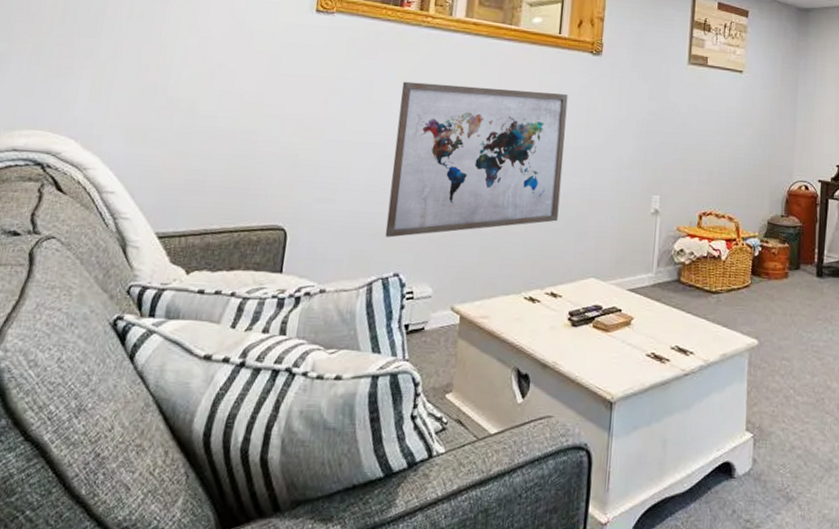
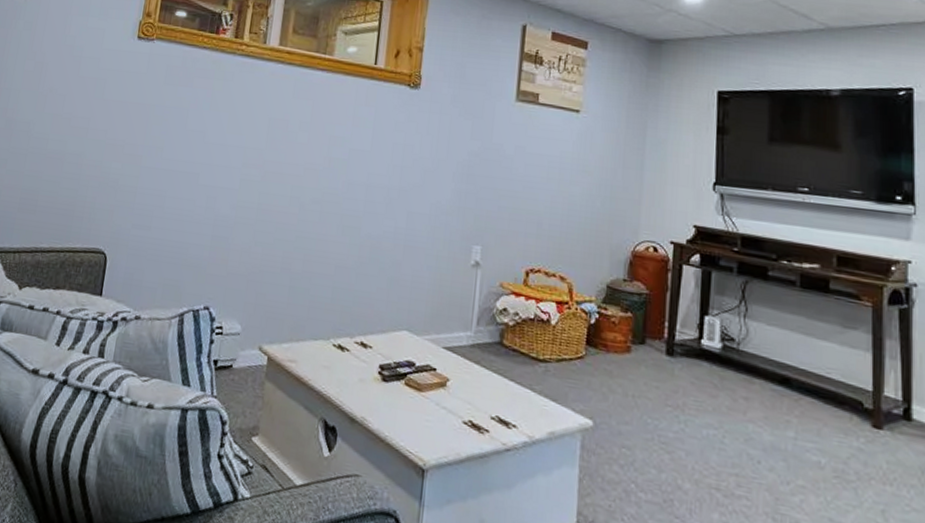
wall art: present [385,81,568,238] -> none [196,110,383,270]

